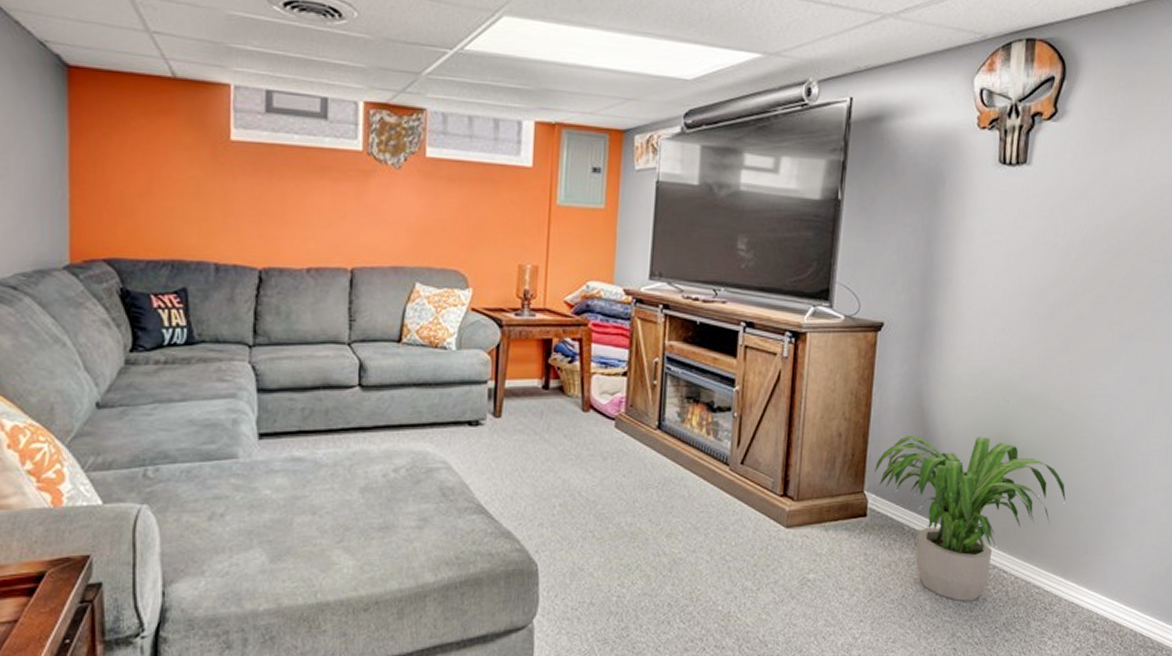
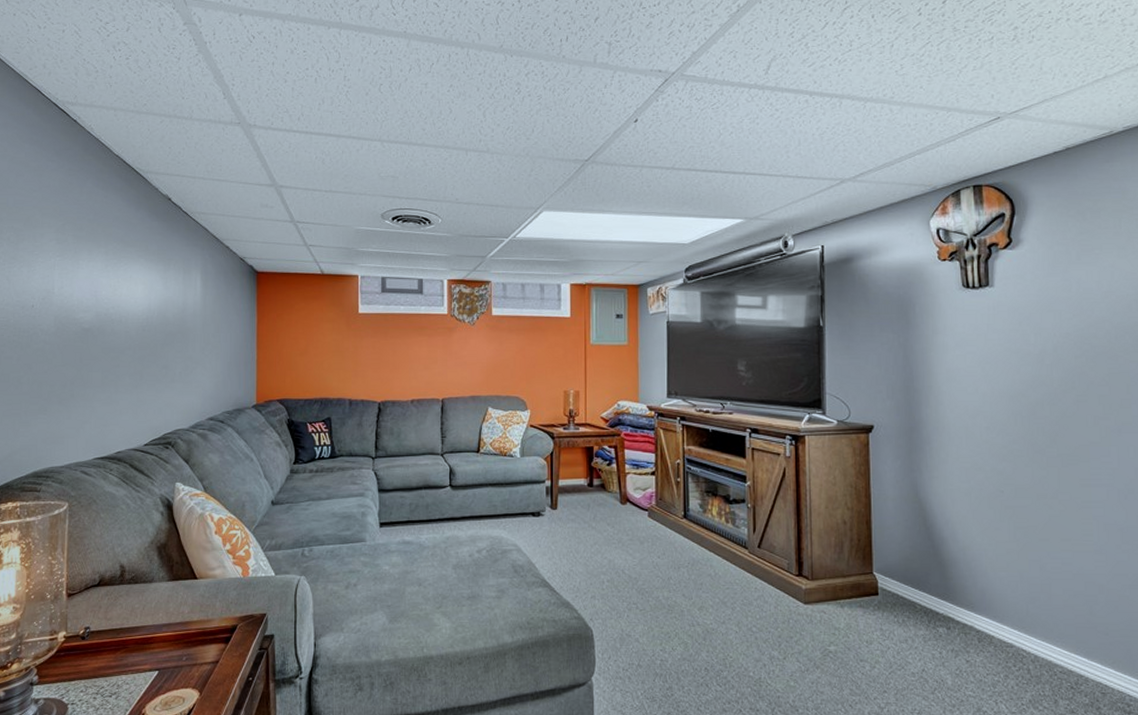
potted plant: present [875,435,1066,602] -> none [881,522,1076,678]

